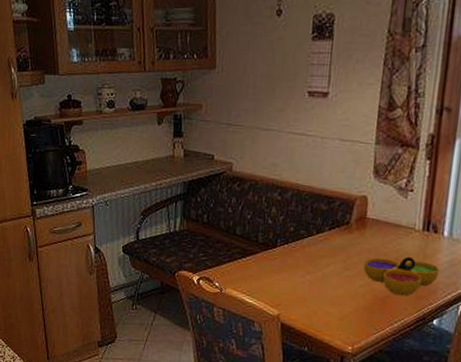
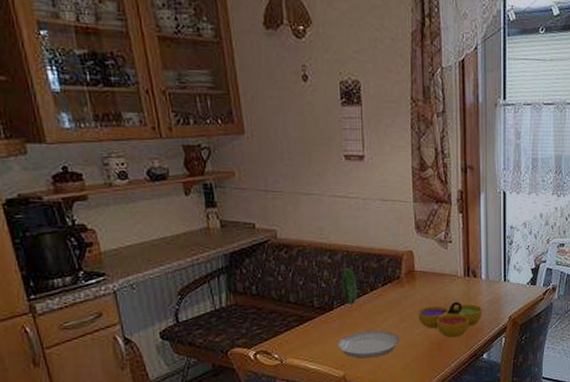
plate: none [276,207,341,303] -> present [338,268,400,359]

